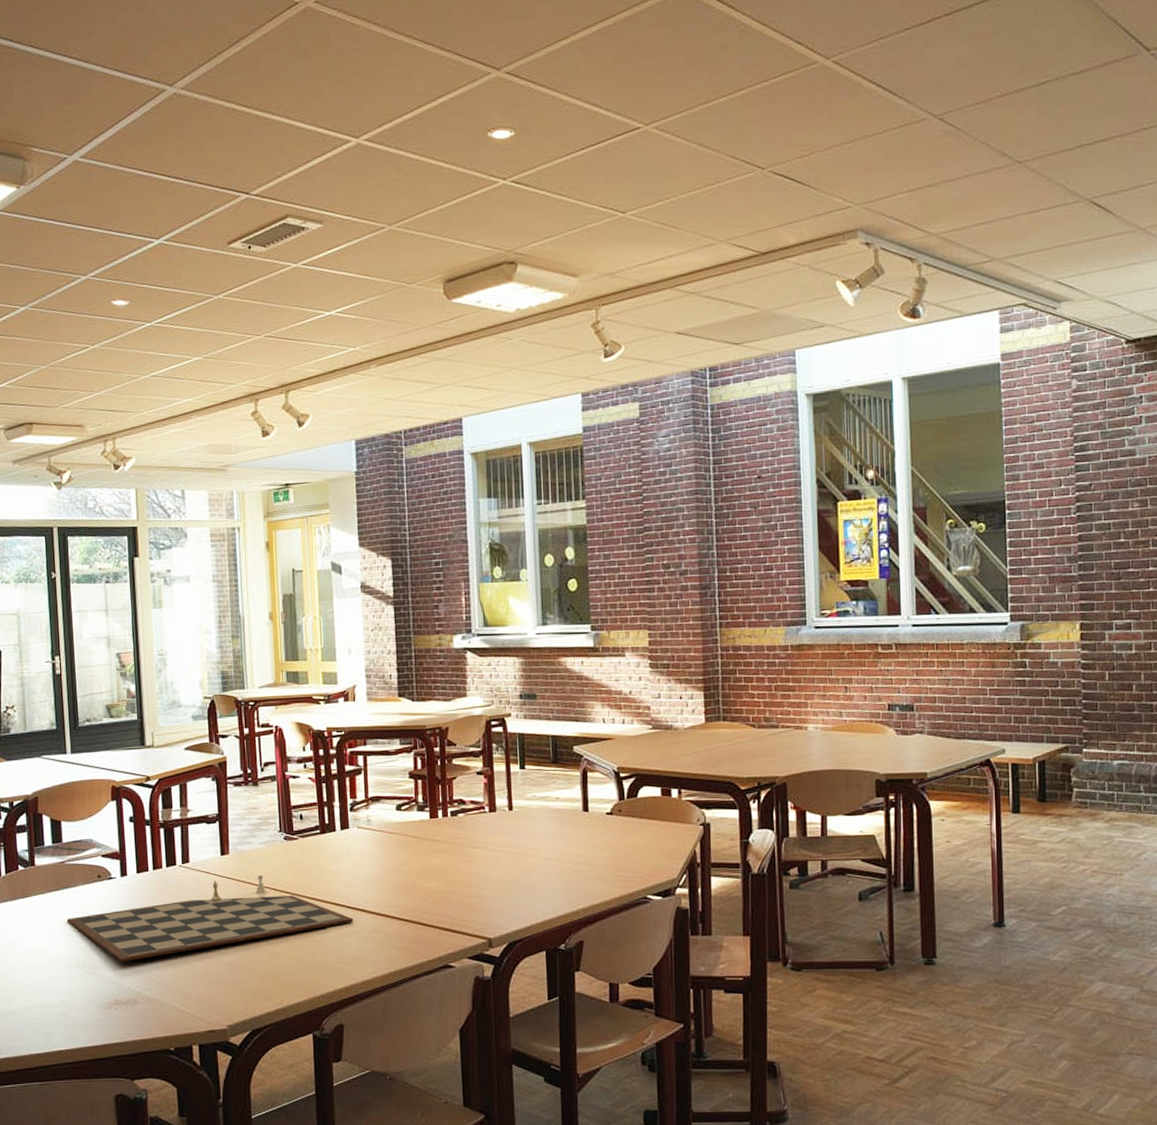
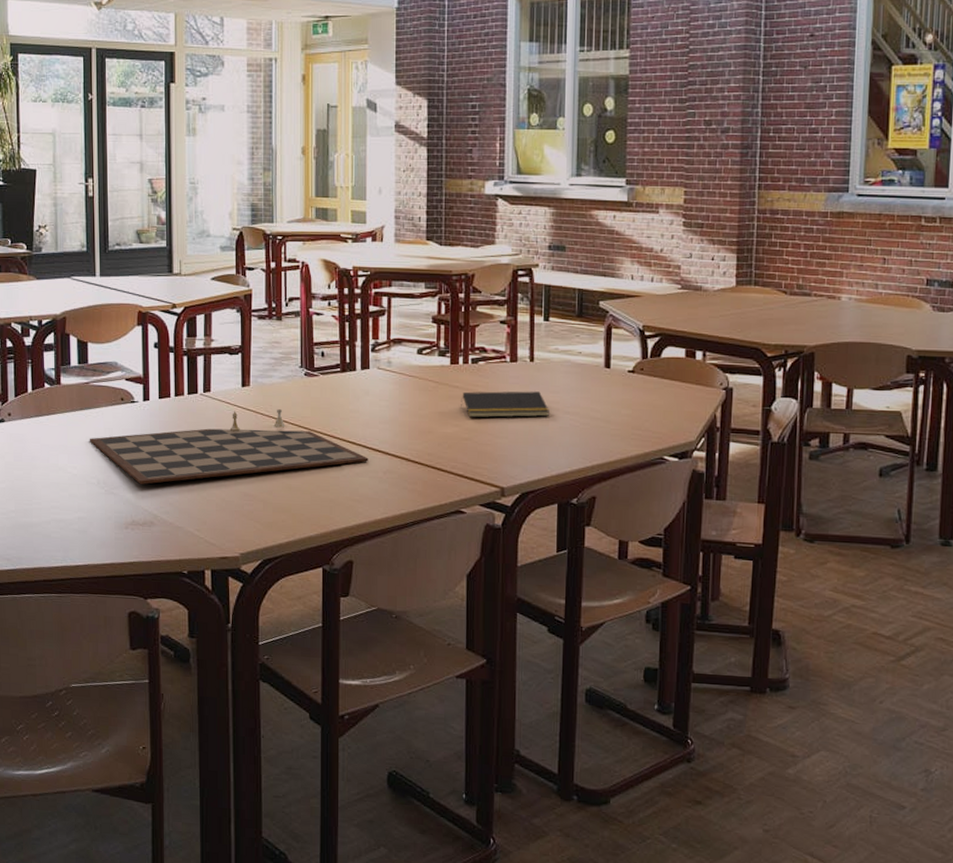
notepad: none [442,840,531,871] -> present [461,391,549,418]

